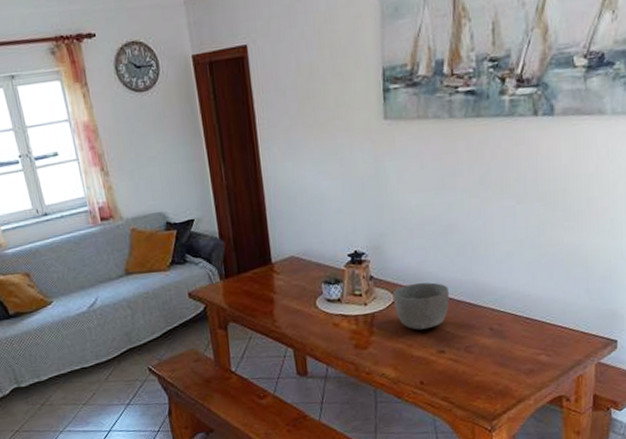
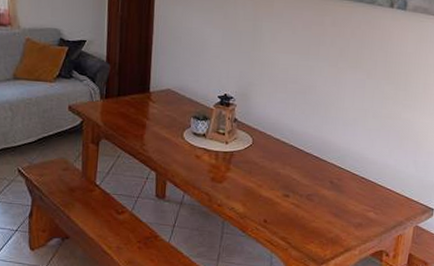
bowl: present [392,282,449,330] -> none [251,131,300,174]

